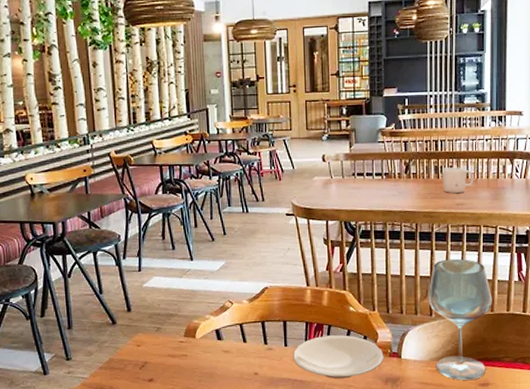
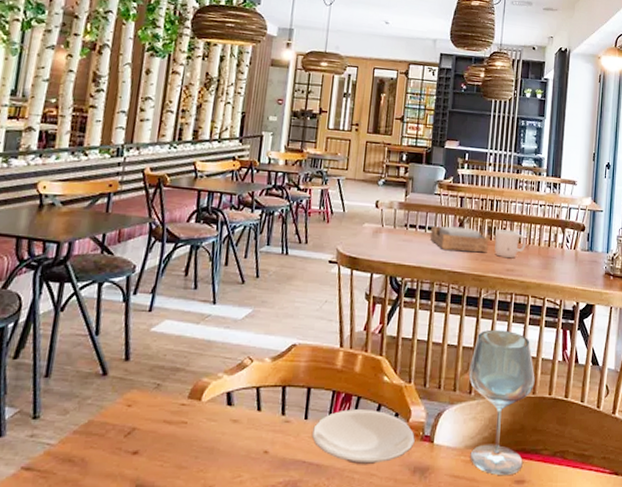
napkin holder: none [377,169,436,193] -> present [429,226,488,253]

